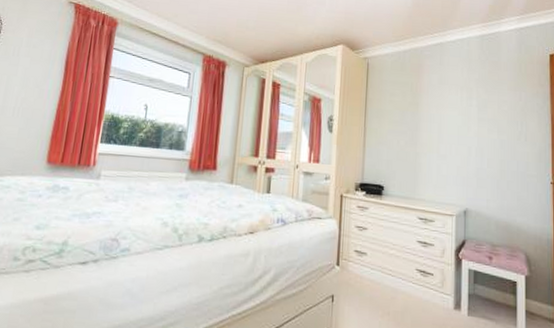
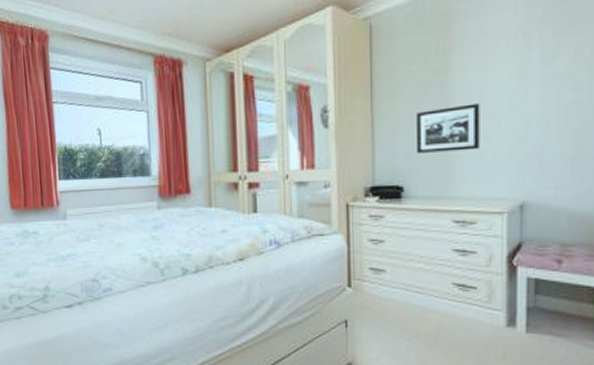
picture frame: none [394,130,439,165] -> present [415,103,480,153]

